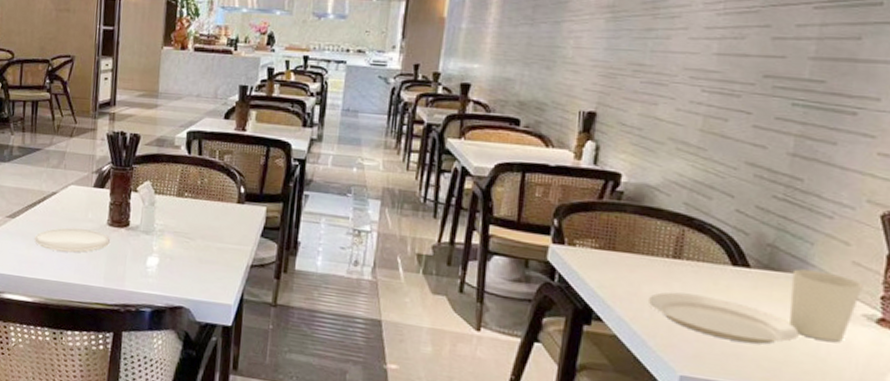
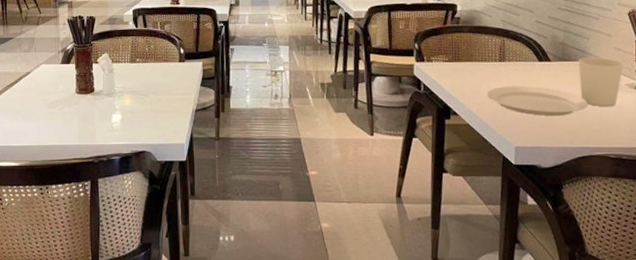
plate: present [35,227,111,253] -> none [16,99,80,120]

